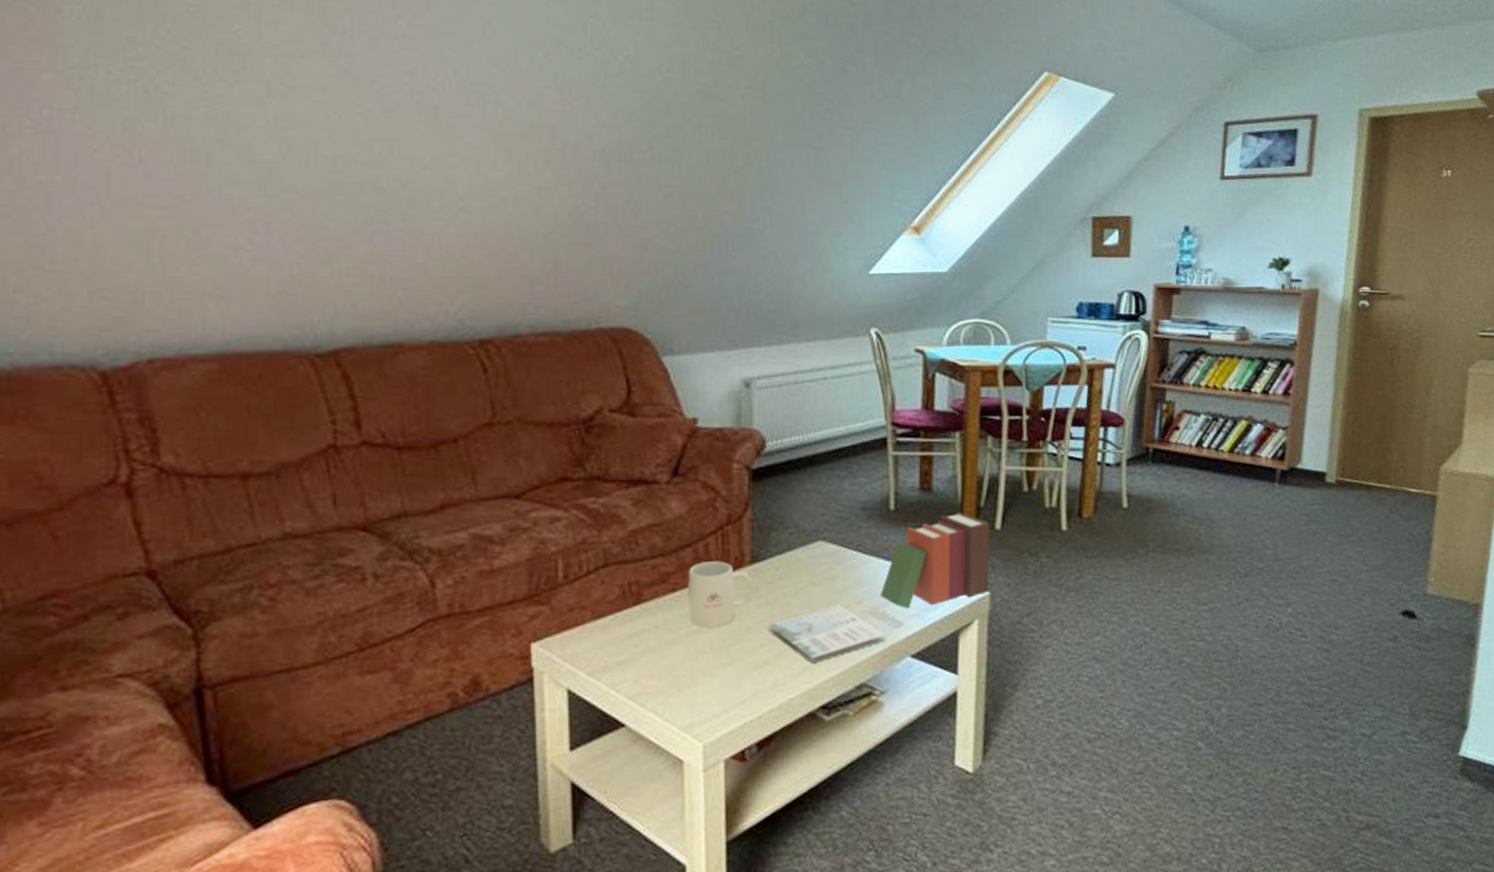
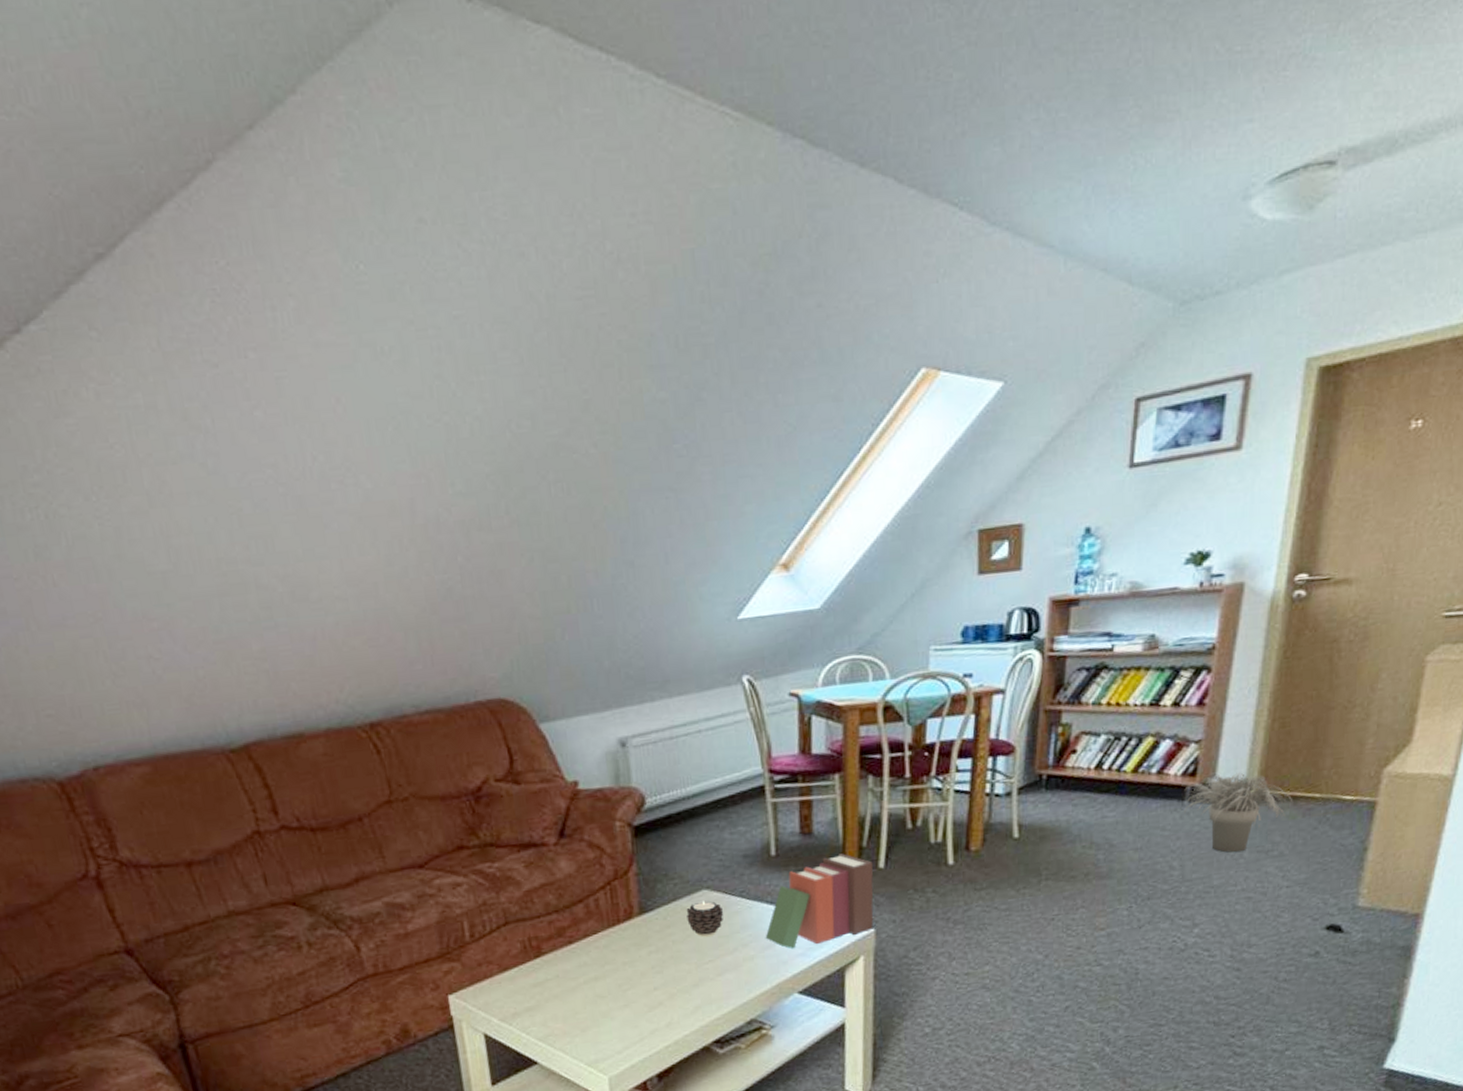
mug: present [688,561,754,628] -> none [582,914,645,975]
magazine: present [769,604,904,663] -> none [660,948,790,1003]
candle: none [800,552,839,591] -> present [686,901,724,937]
potted plant: none [1274,460,1368,536] -> present [1184,772,1293,853]

